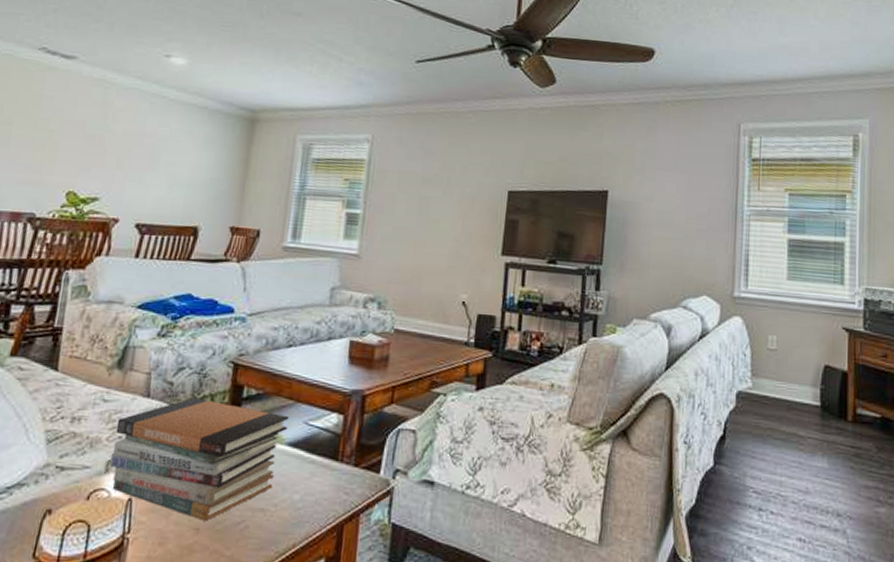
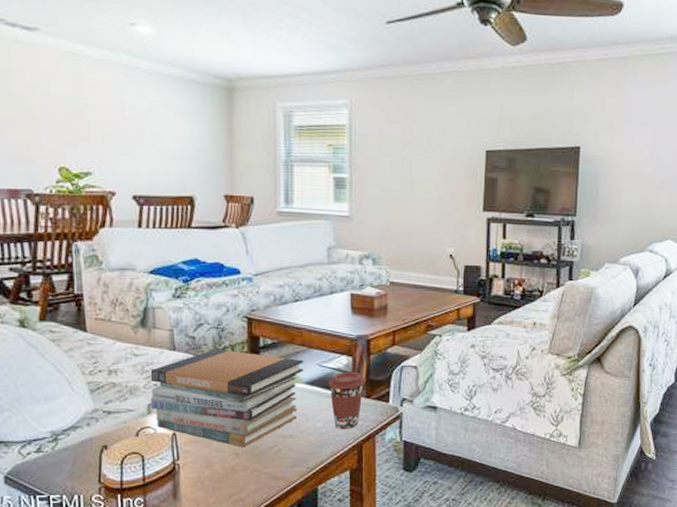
coffee cup: none [313,432,356,505] -> present [329,371,366,430]

